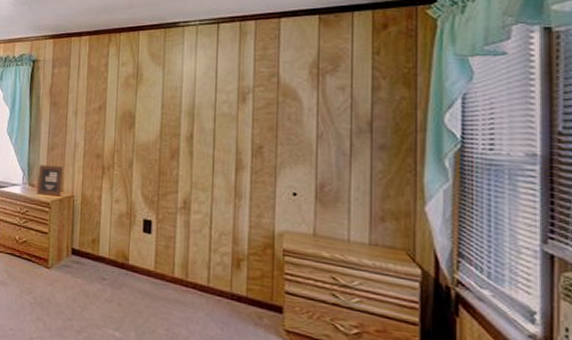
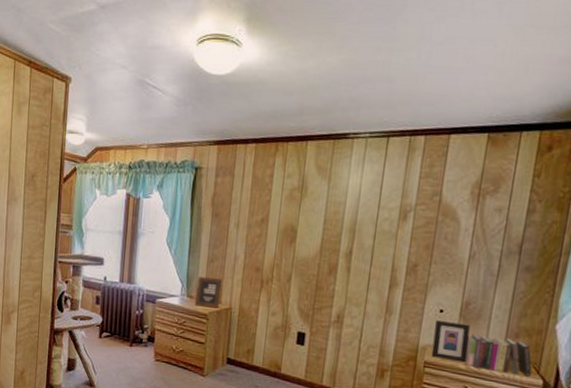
picture frame: none [290,205,330,251] -> present [431,321,471,363]
books: none [327,217,408,265] -> present [465,333,533,377]

